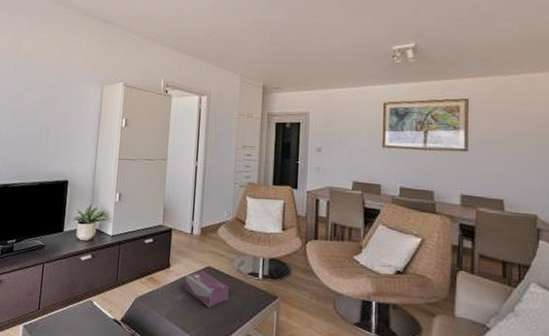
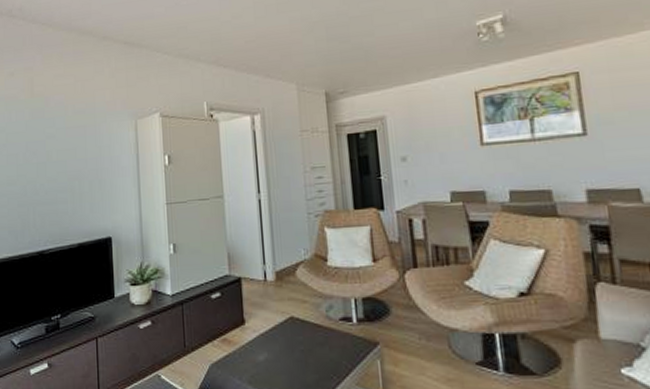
tissue box: present [184,271,229,308] -> none [264,323,320,365]

